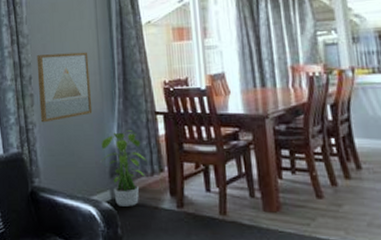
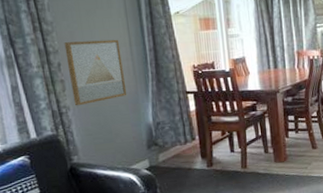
potted plant: present [100,130,147,206] -> none [137,108,181,171]

